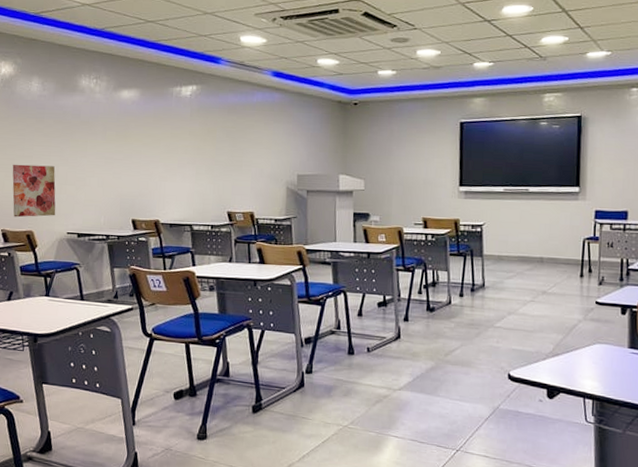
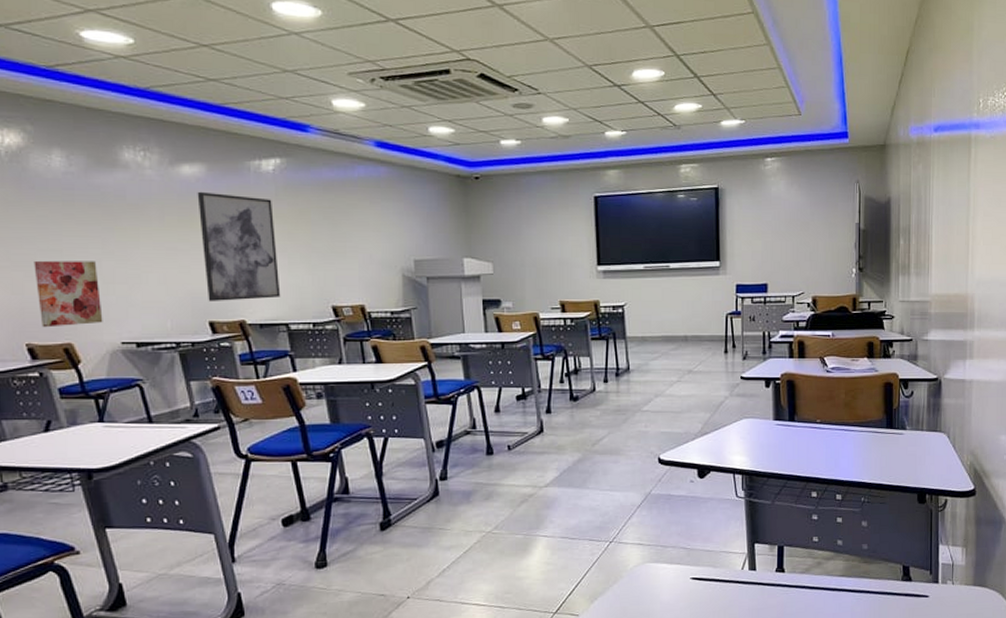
wall art: none [131,112,188,203] -> present [197,191,281,301]

